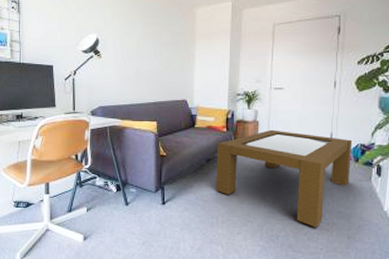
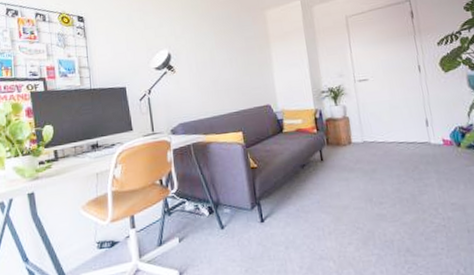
coffee table: present [216,129,353,227] -> none [310,123,456,225]

